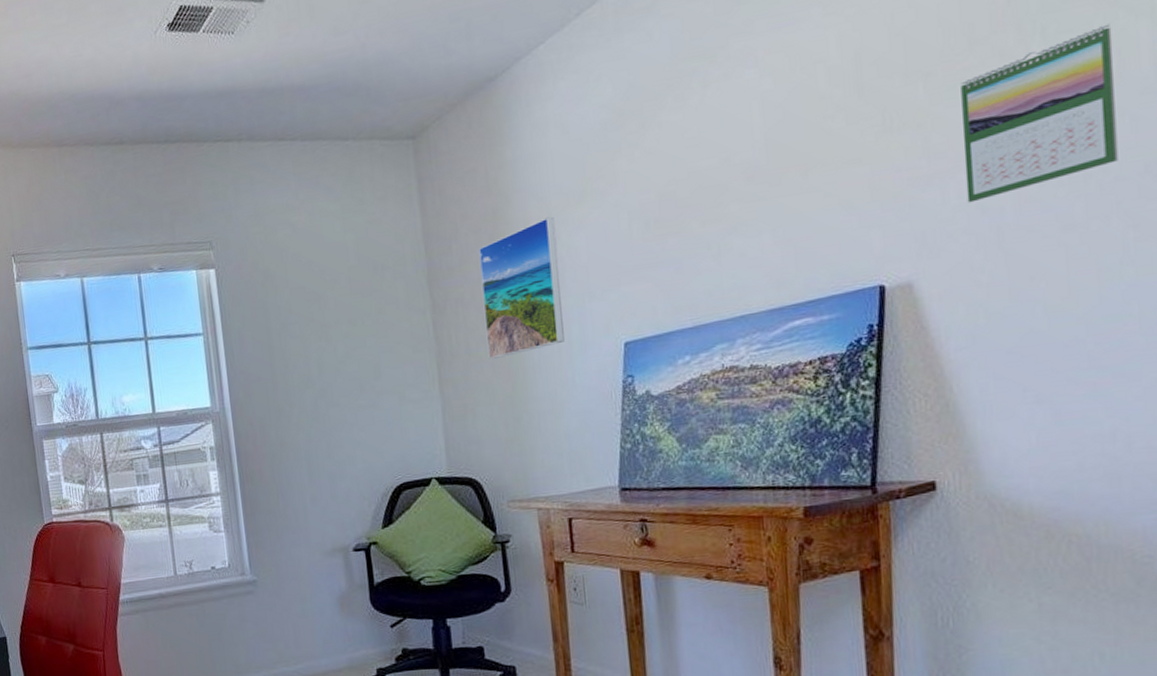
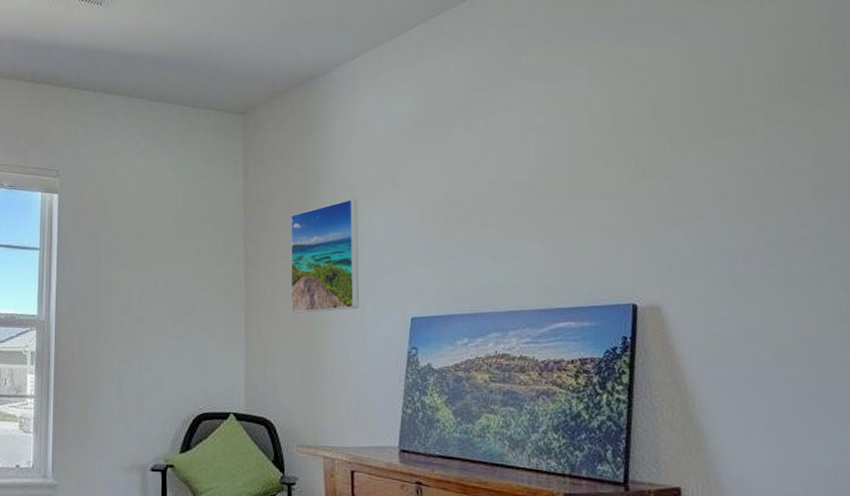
calendar: present [960,23,1118,203] -> none [700,121,830,247]

